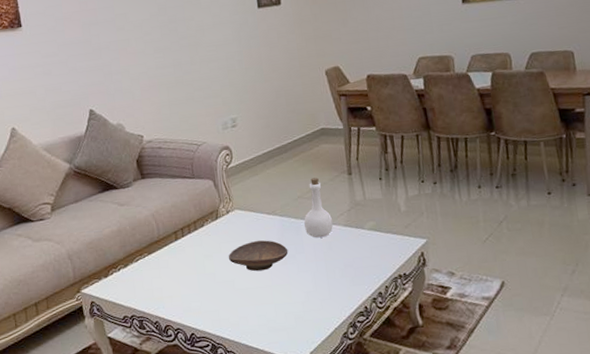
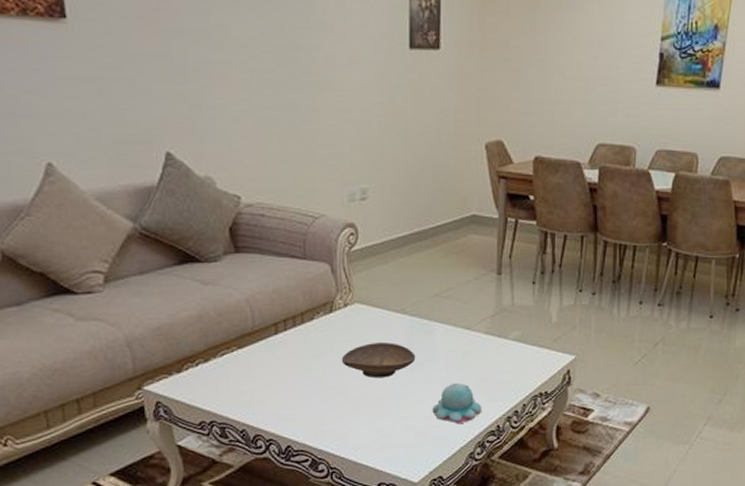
bottle: present [304,177,333,238] -> none [439,274,473,345]
candle: none [306,270,350,308] -> present [432,382,482,425]

